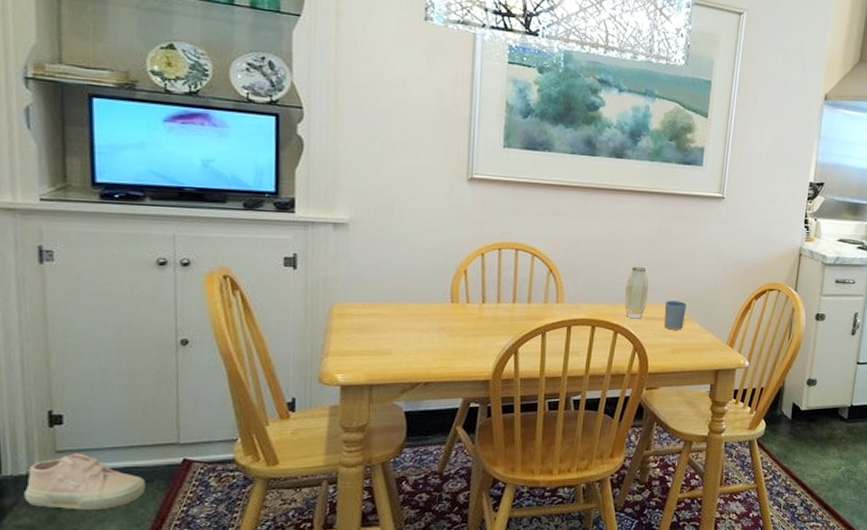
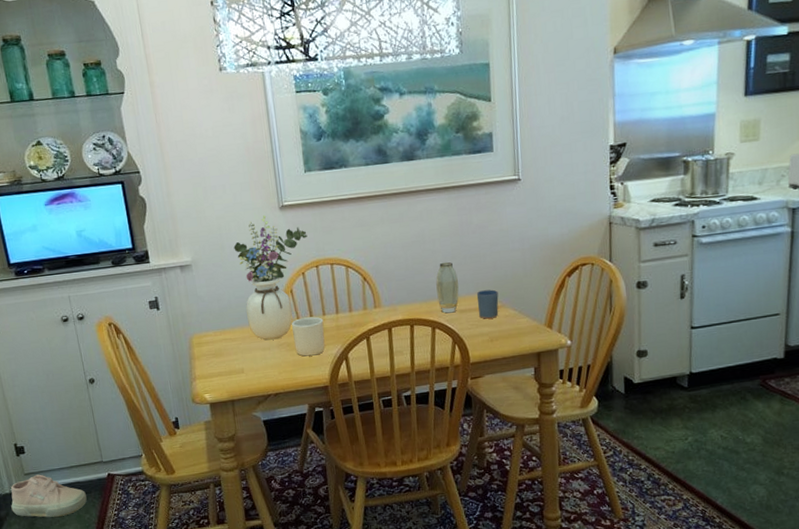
bouquet: none [405,184,495,322] -> present [234,215,307,340]
mug: none [458,302,497,345] -> present [291,316,325,356]

